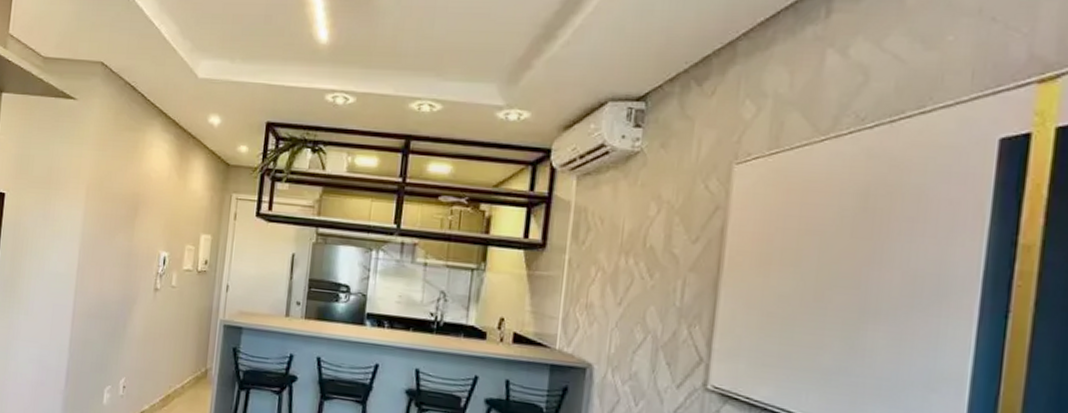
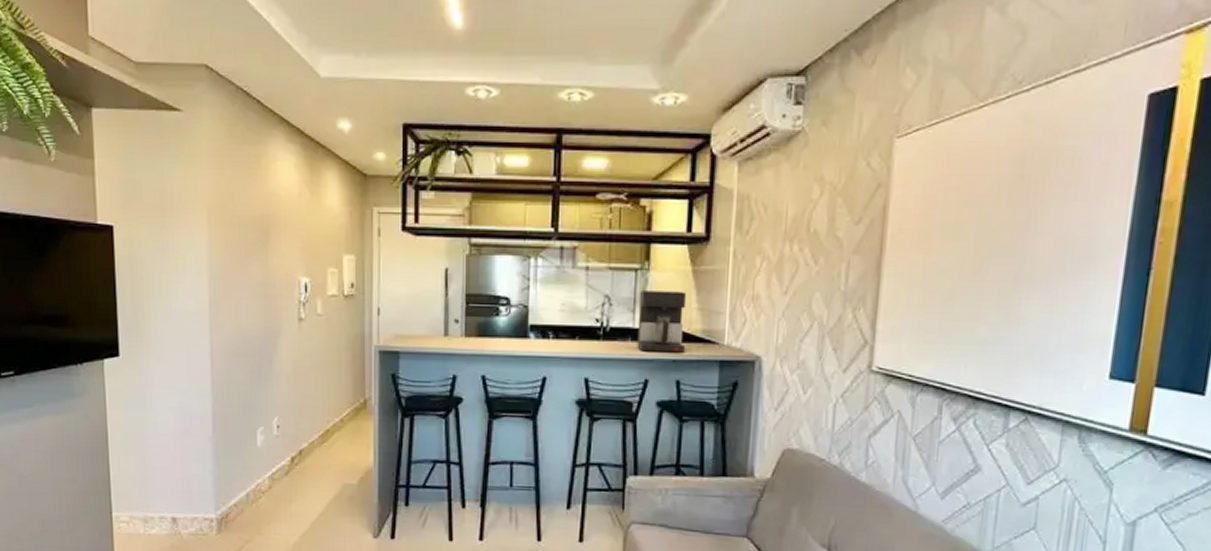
coffee maker: none [469,290,521,353] -> present [637,291,687,353]

